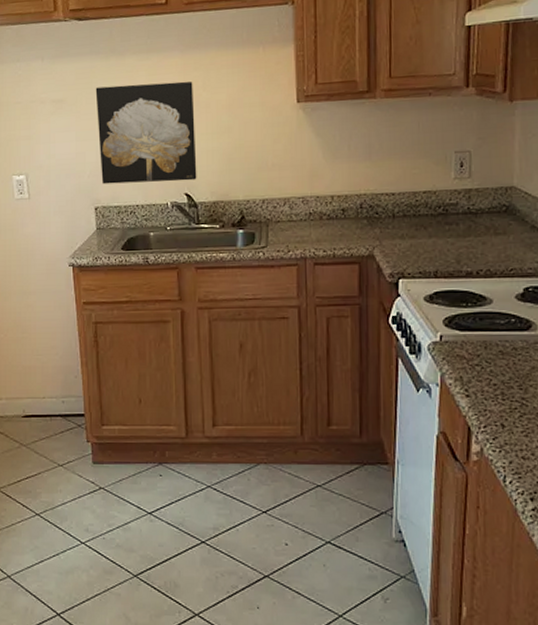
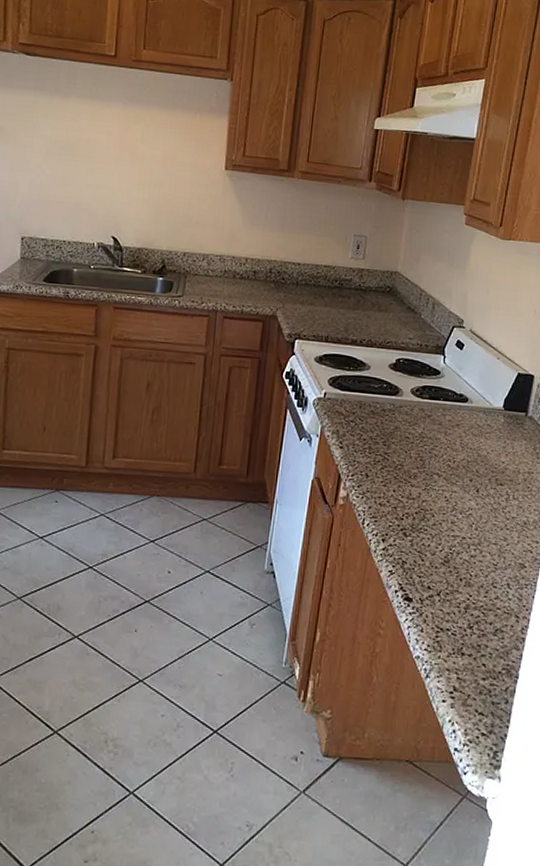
wall art: present [95,81,197,185] -> none [31,122,132,226]

